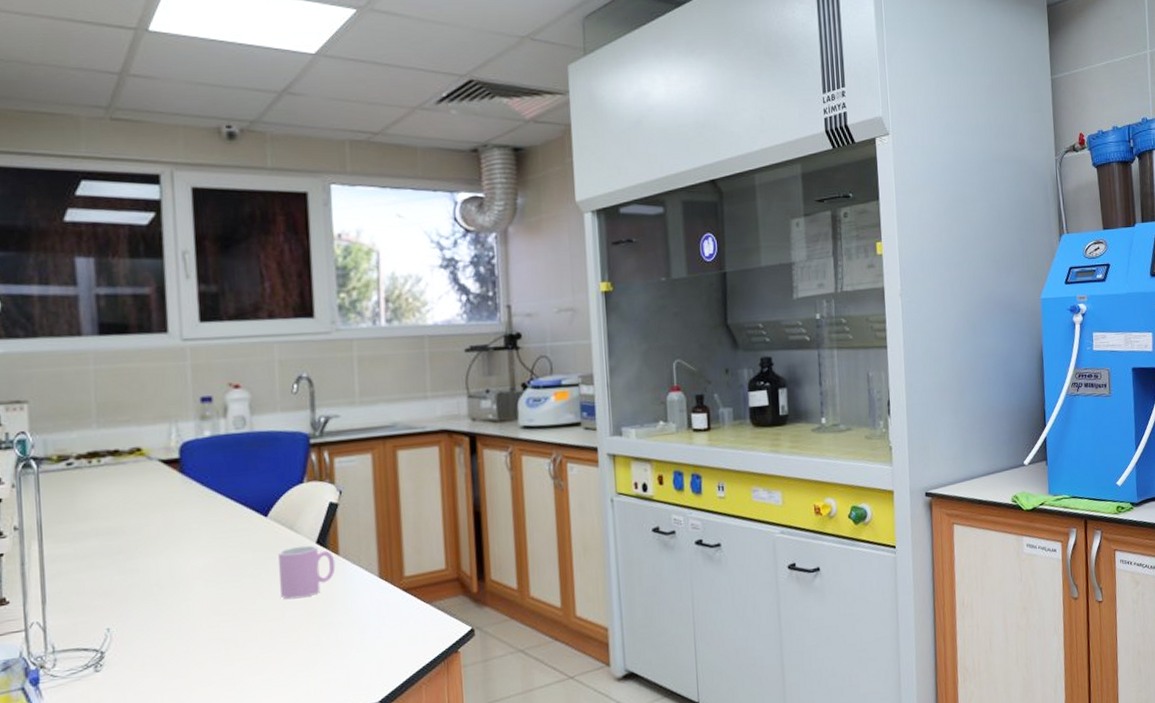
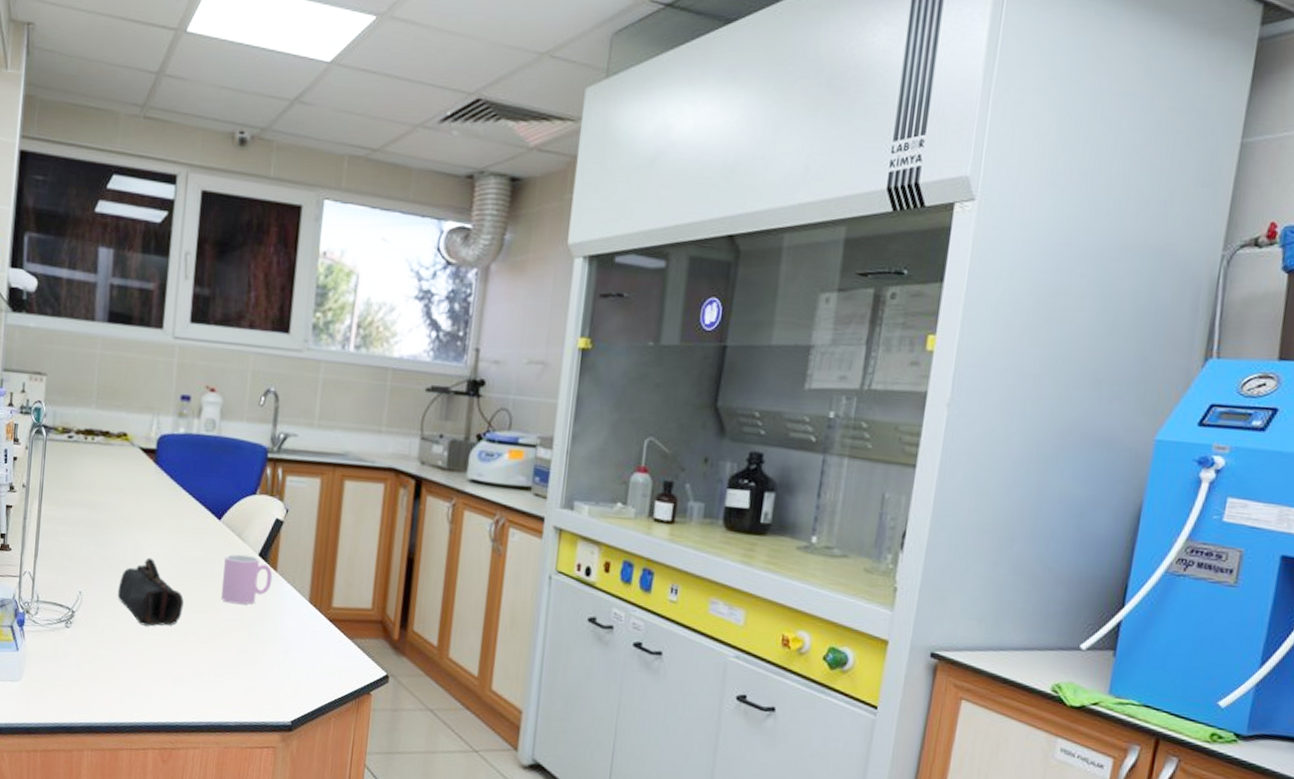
pencil case: none [155,573,238,647] -> present [117,557,184,626]

